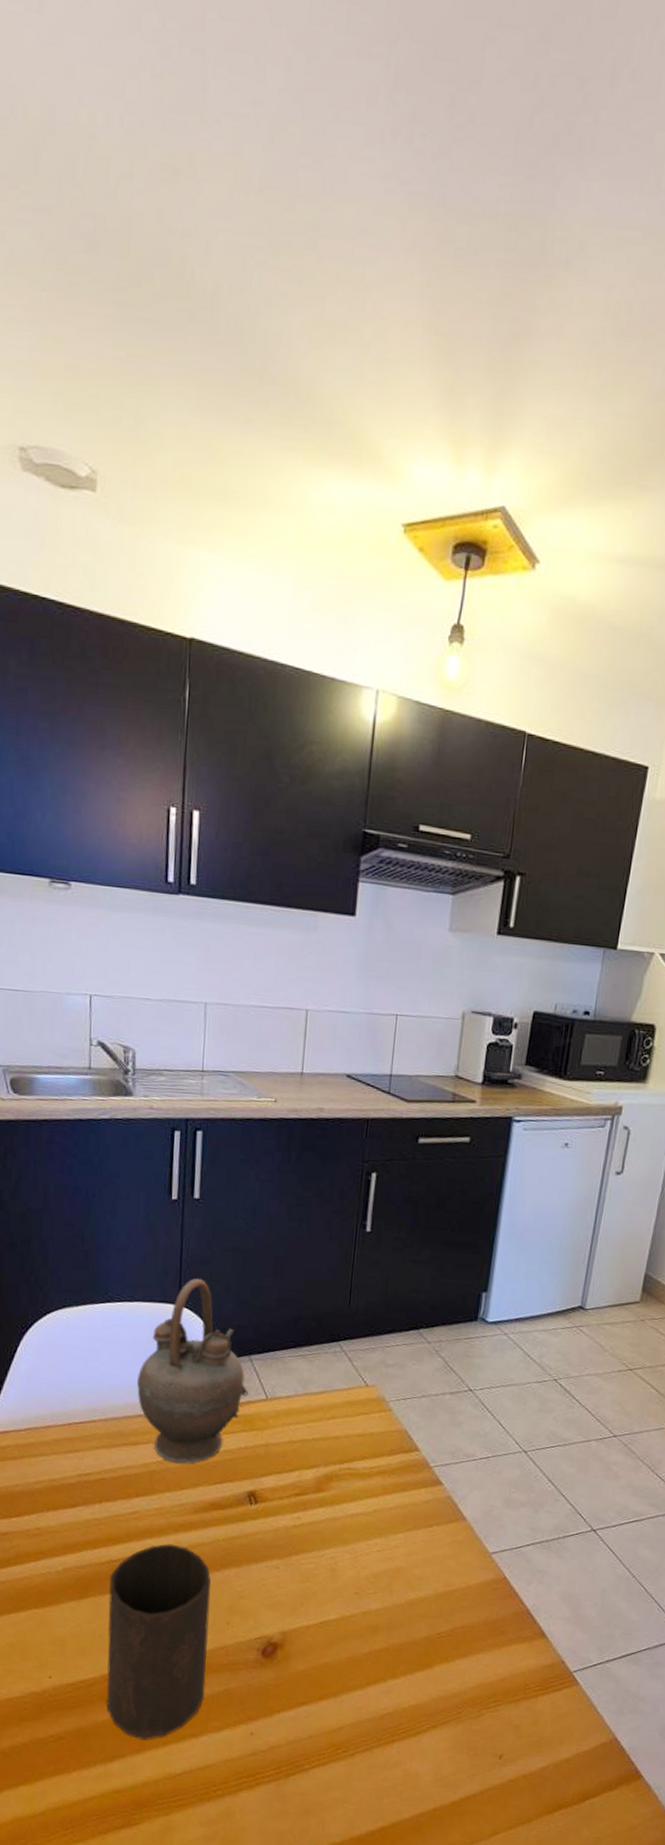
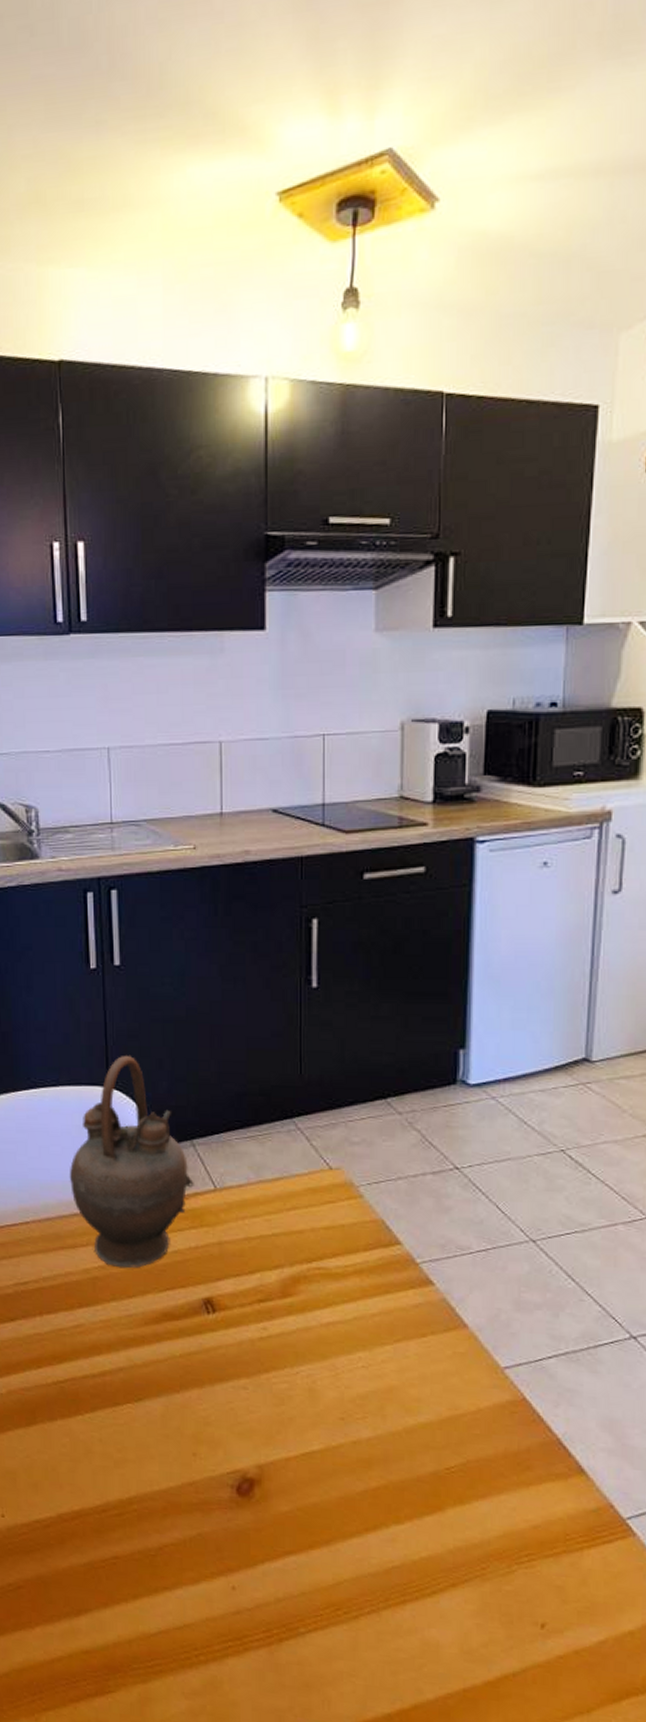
cup: present [106,1544,211,1741] -> none [58,1361,175,1593]

